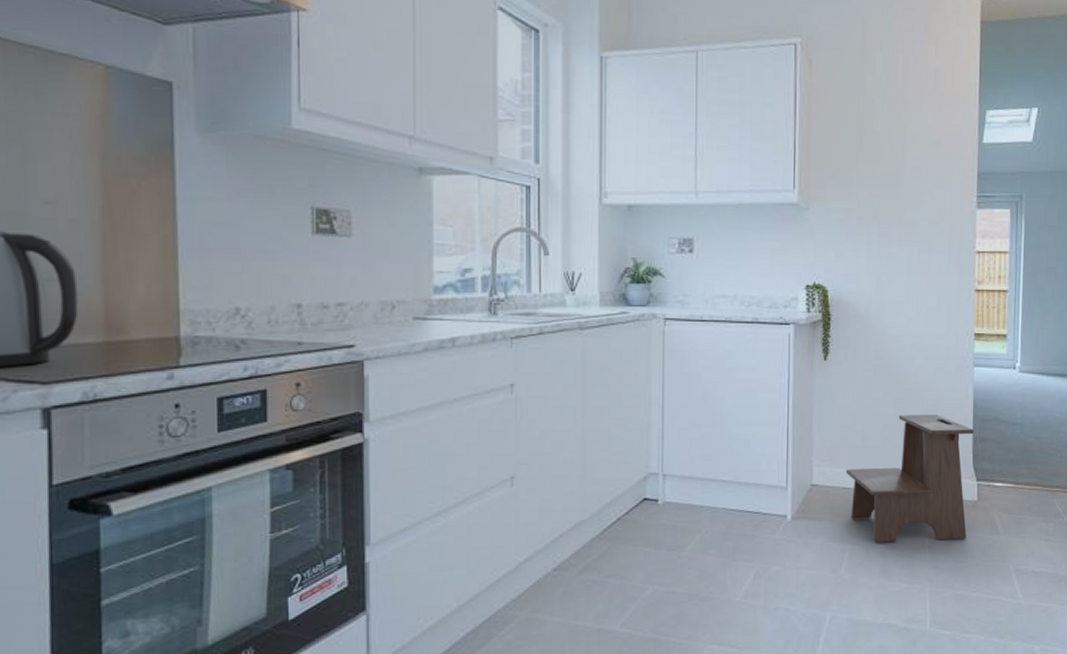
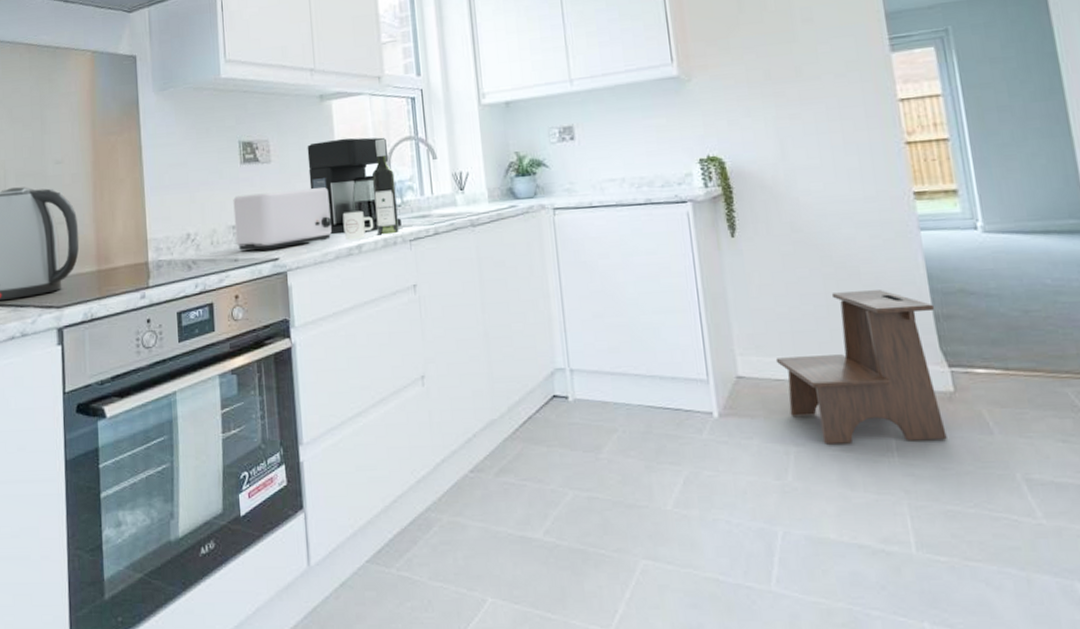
toaster: none [300,270,421,336] -> present [233,187,332,251]
coffee maker: none [398,220,503,327] -> present [307,137,401,235]
mug: none [436,301,472,332] -> present [342,210,374,241]
bottle: none [473,226,500,330] -> present [371,138,399,235]

